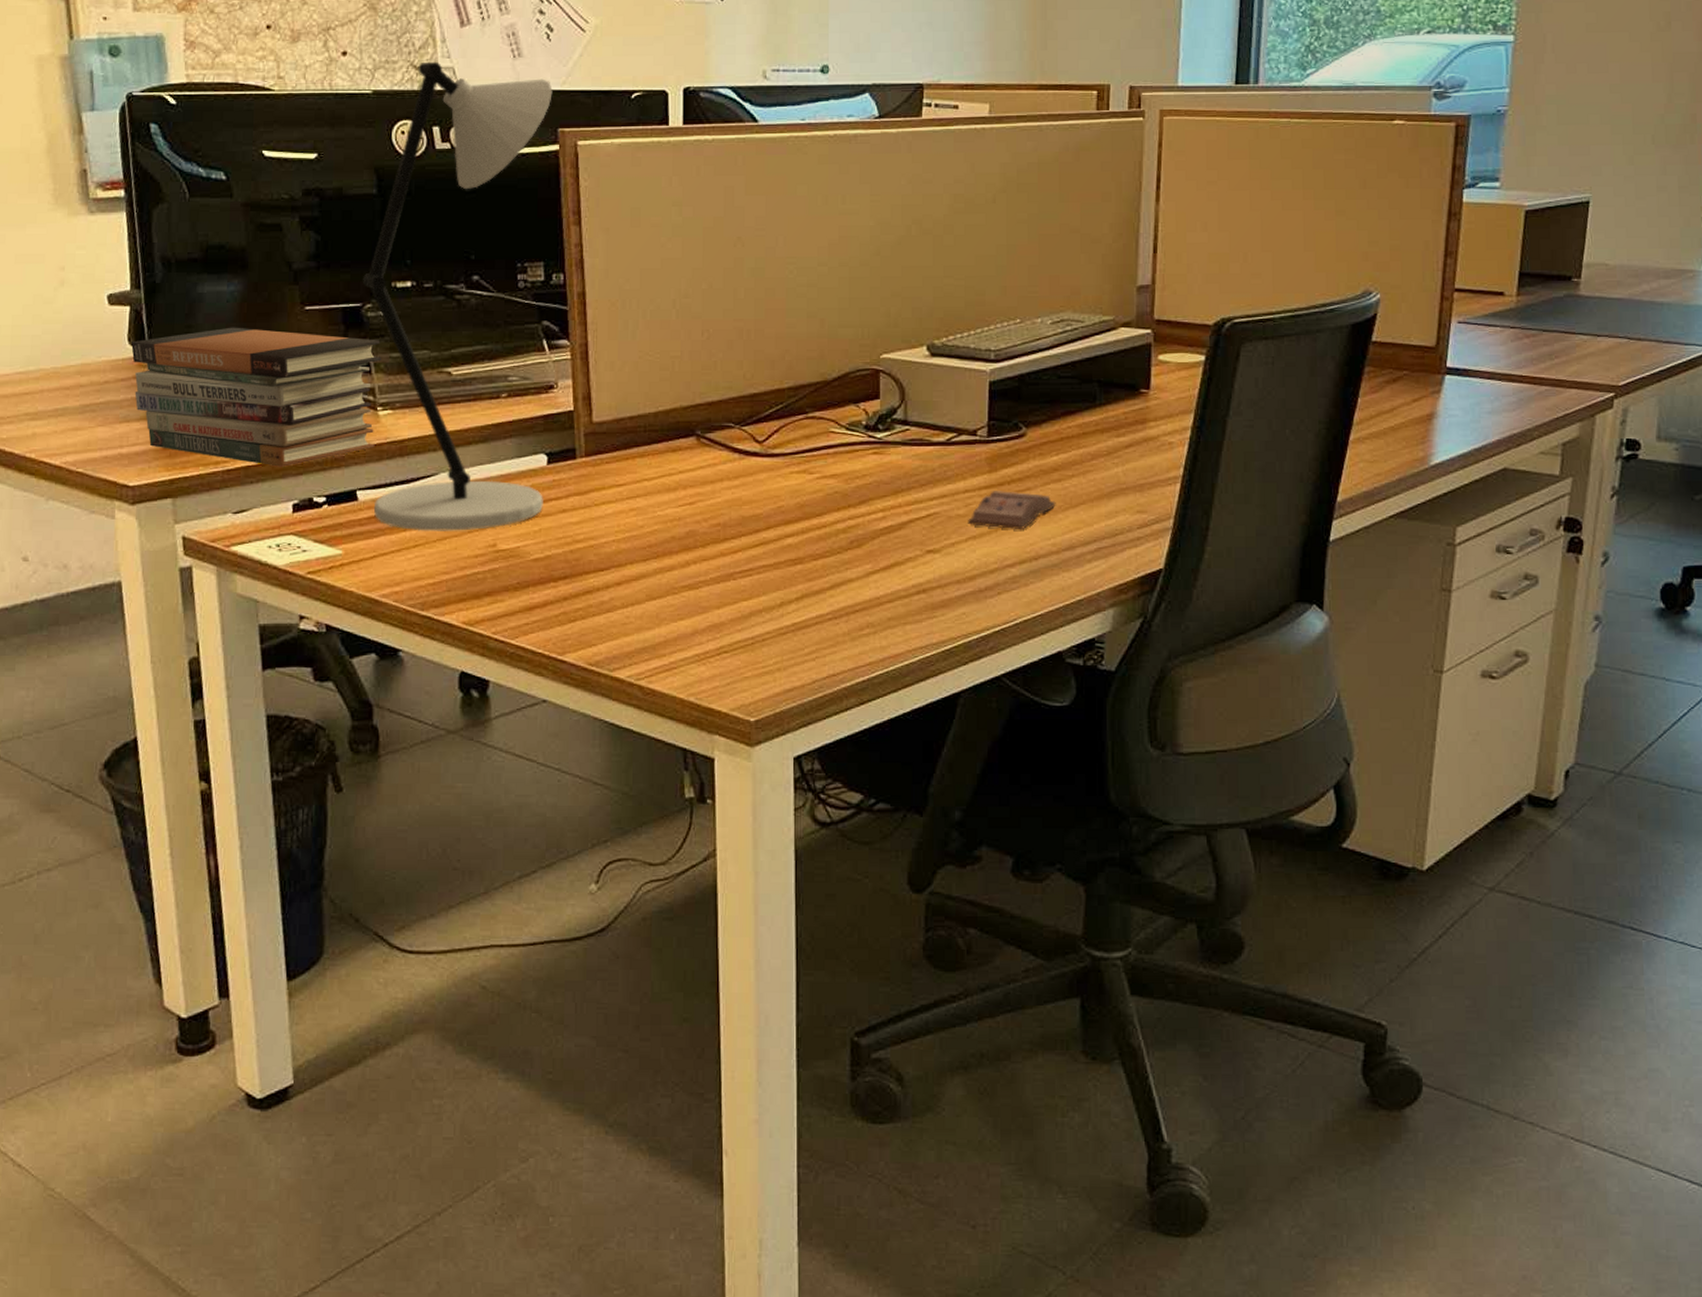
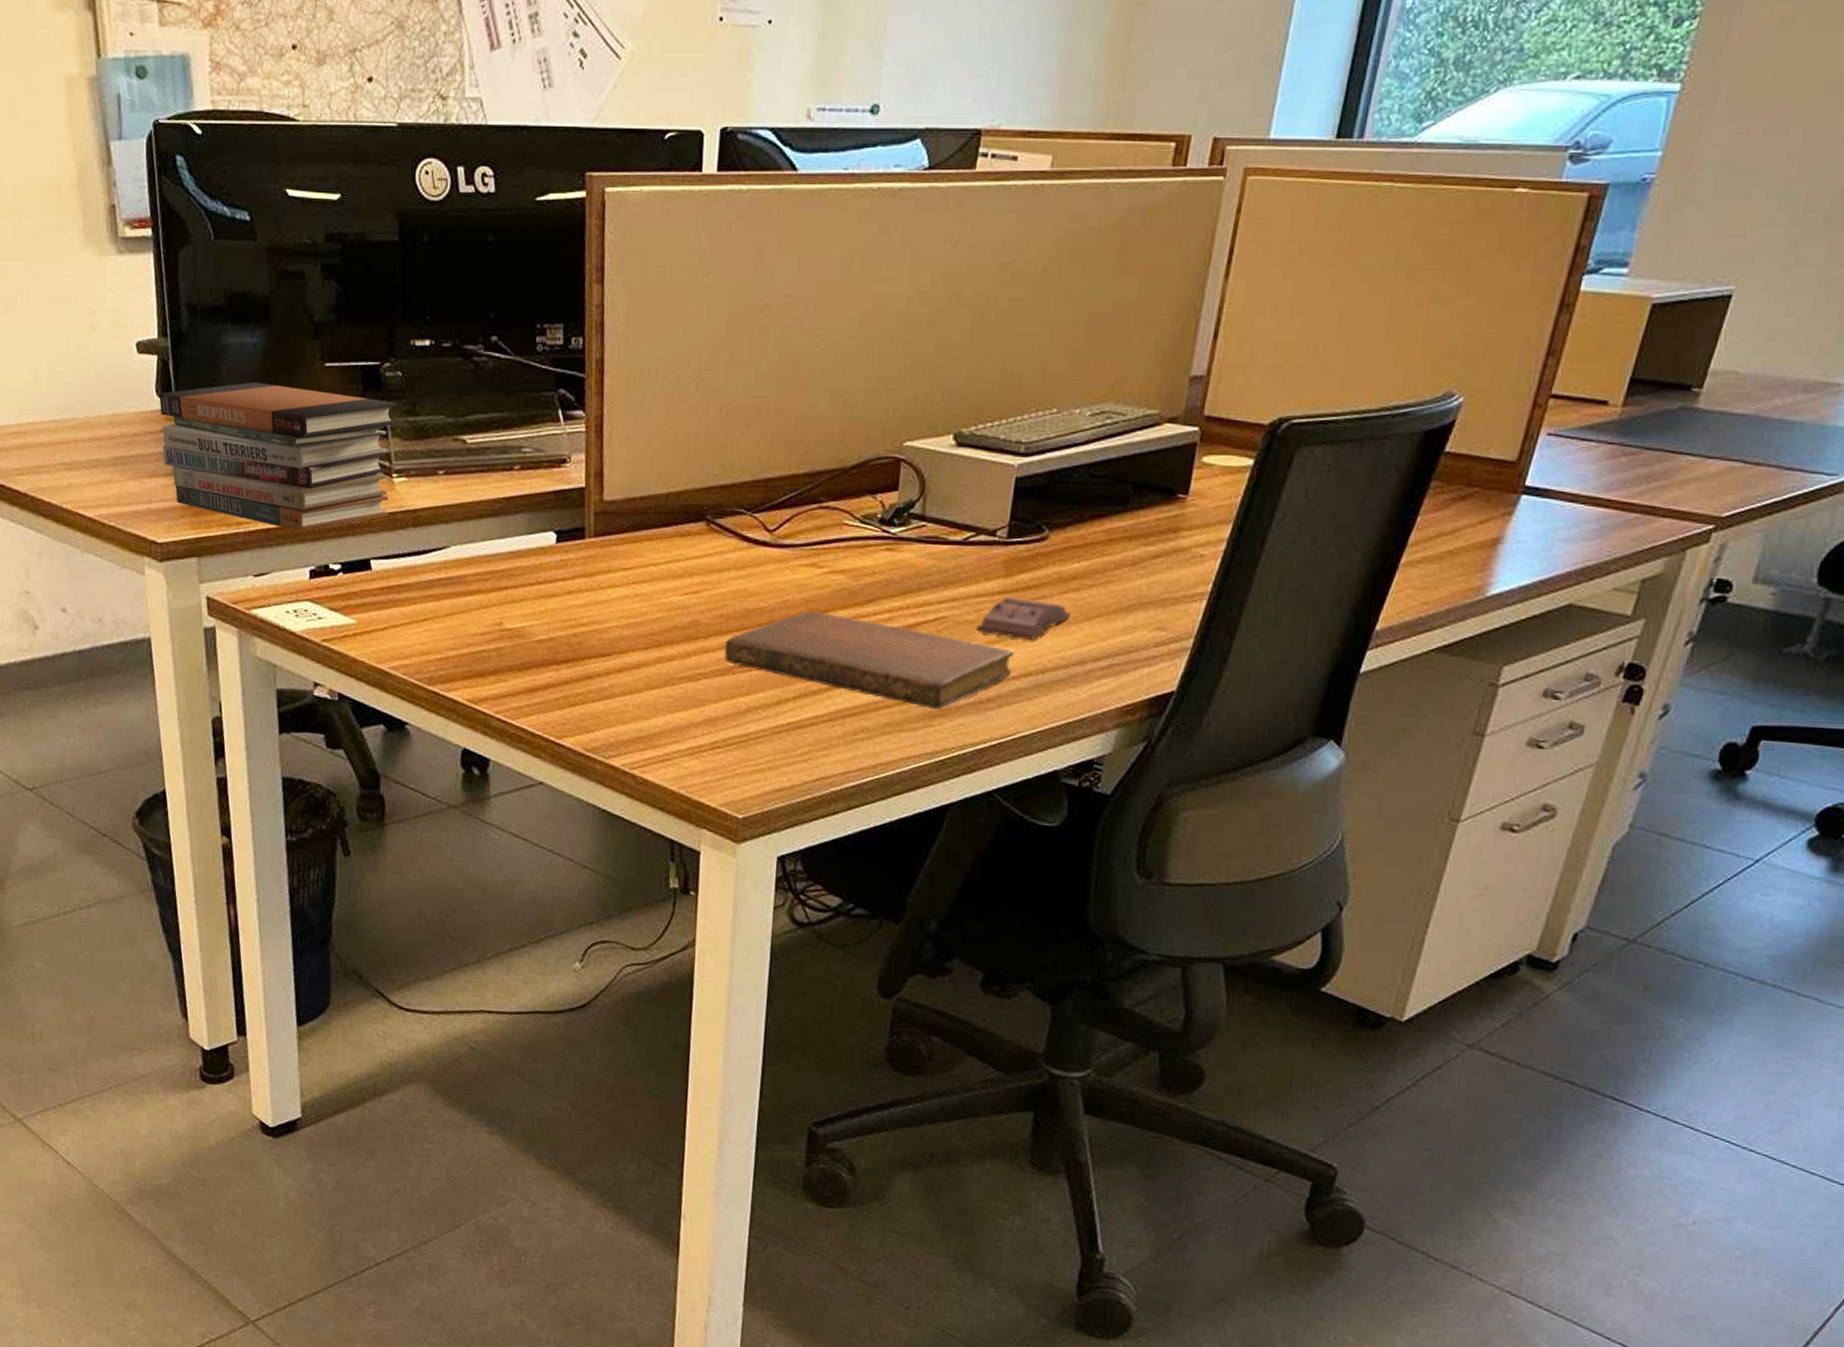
desk lamp: present [362,61,553,531] -> none [381,91,583,608]
notebook: none [724,514,1007,601] -> present [724,610,1015,710]

